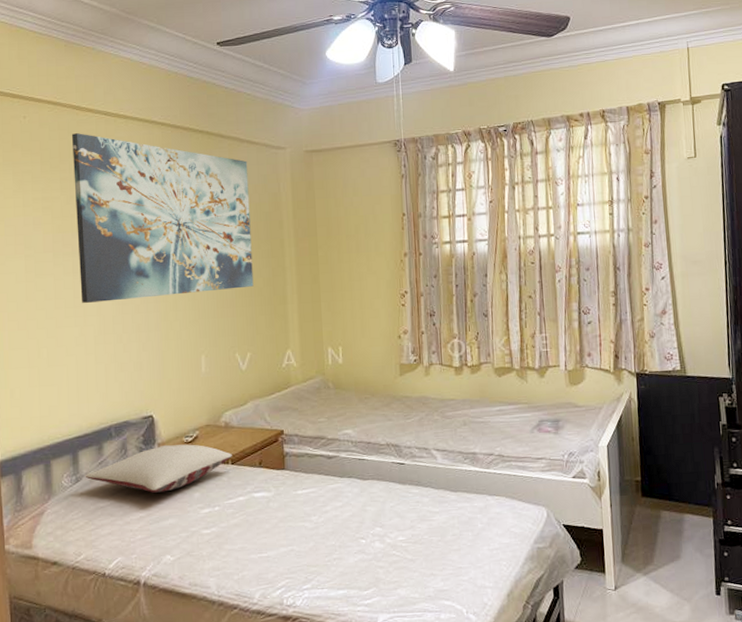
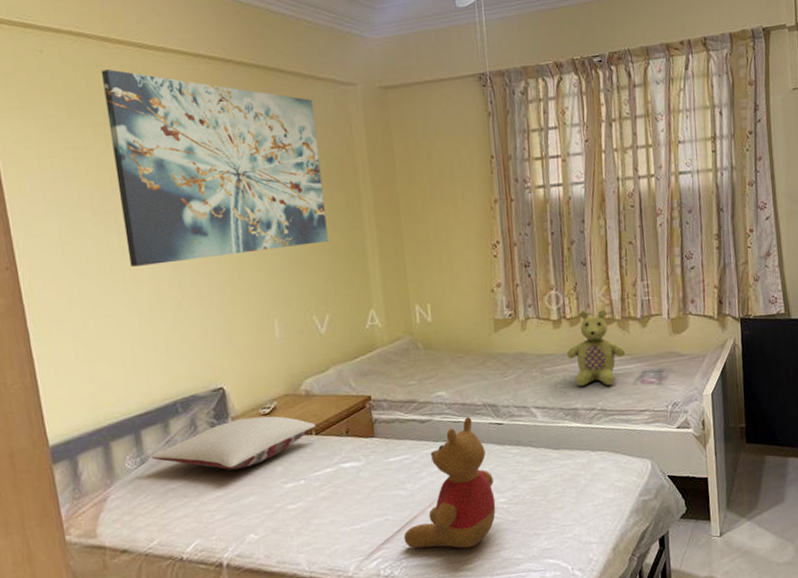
teddy bear: none [307,454,395,584] -> present [403,416,496,549]
stuffed bear: none [467,358,524,433] -> present [567,309,626,387]

